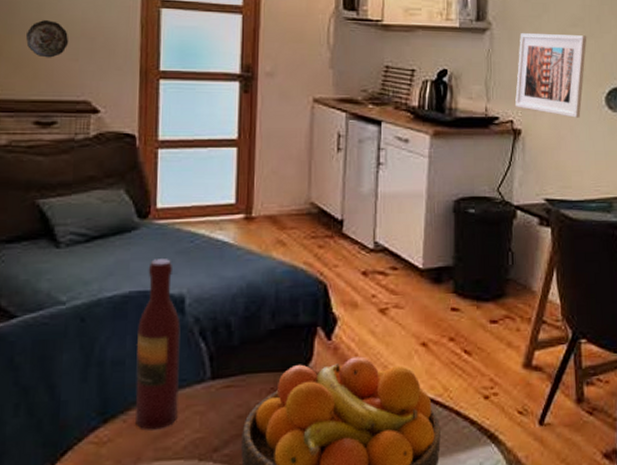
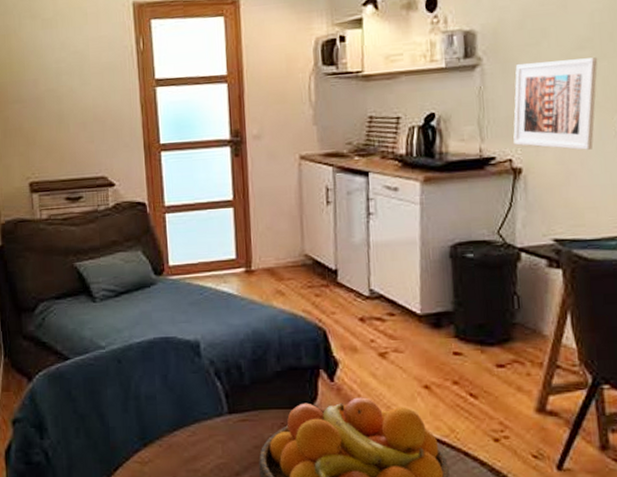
decorative plate: present [26,20,69,58] -> none [52,110,85,143]
wine bottle: present [135,259,181,430] -> none [163,309,203,454]

